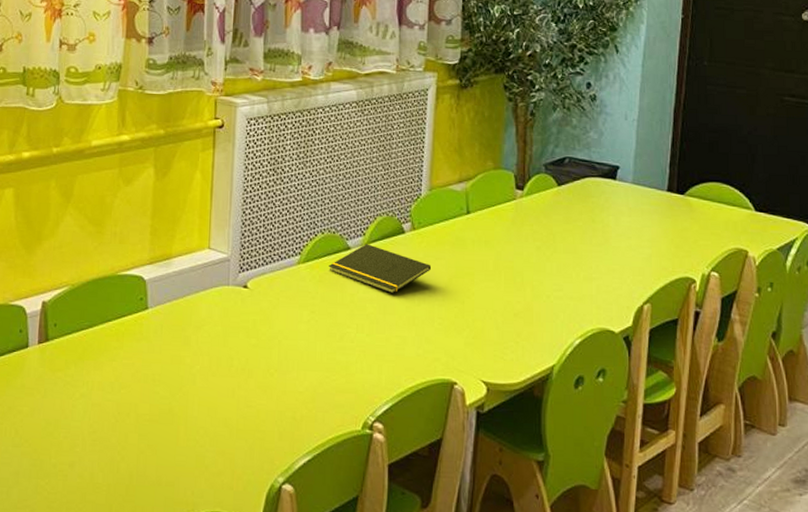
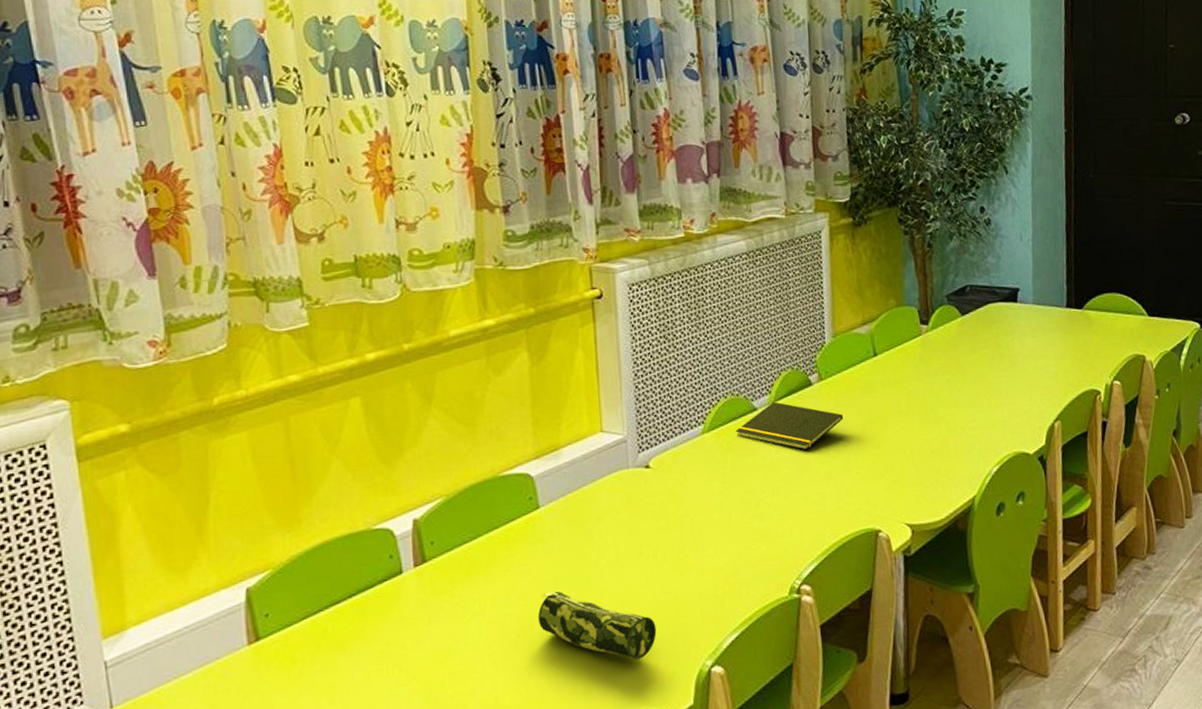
pencil case: none [134,387,237,464] -> present [537,591,657,660]

